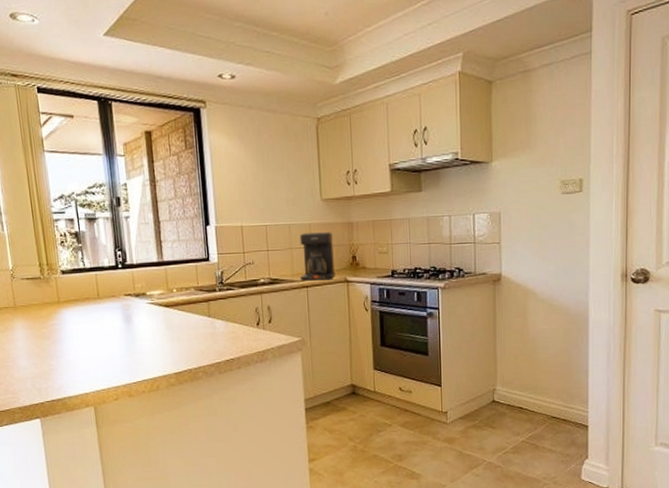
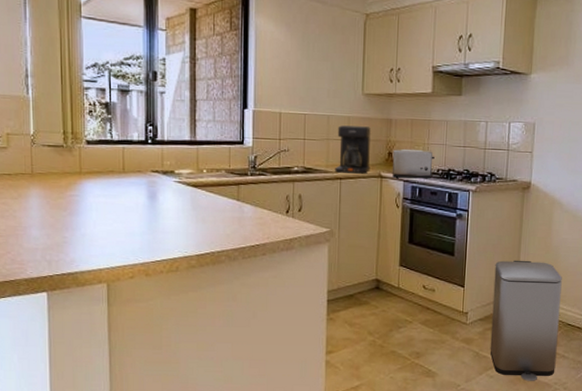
toaster: none [356,249,400,281] -> present [391,148,435,179]
pedal bin: none [471,354,543,478] -> present [490,260,562,381]

